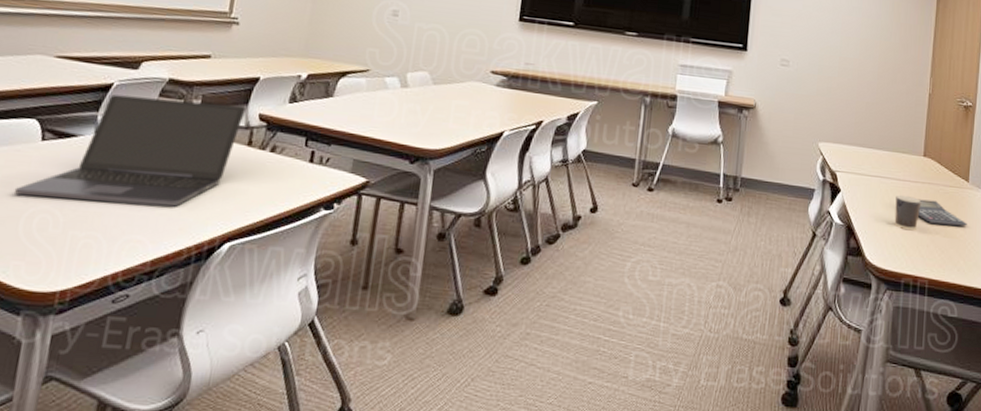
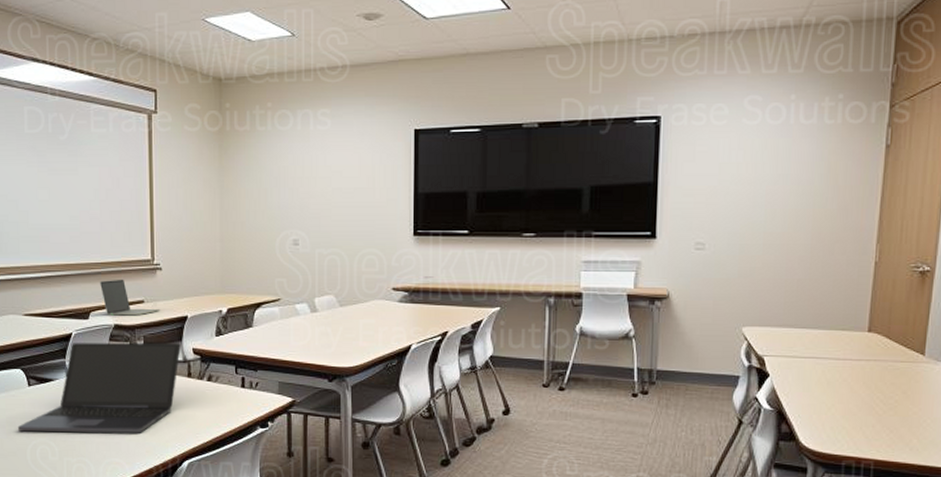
laptop: none [160,28,229,72] -> present [99,279,161,316]
mug: present [894,195,922,231] -> none [833,375,866,412]
calculator: present [918,199,967,227] -> none [861,378,922,404]

